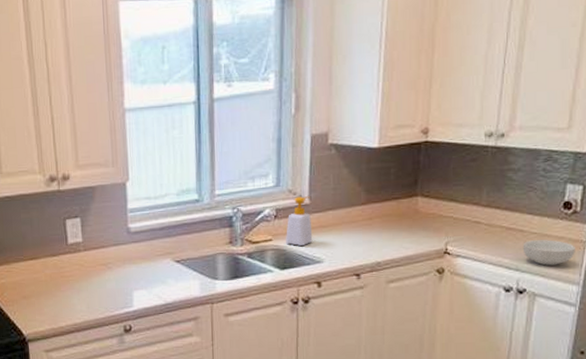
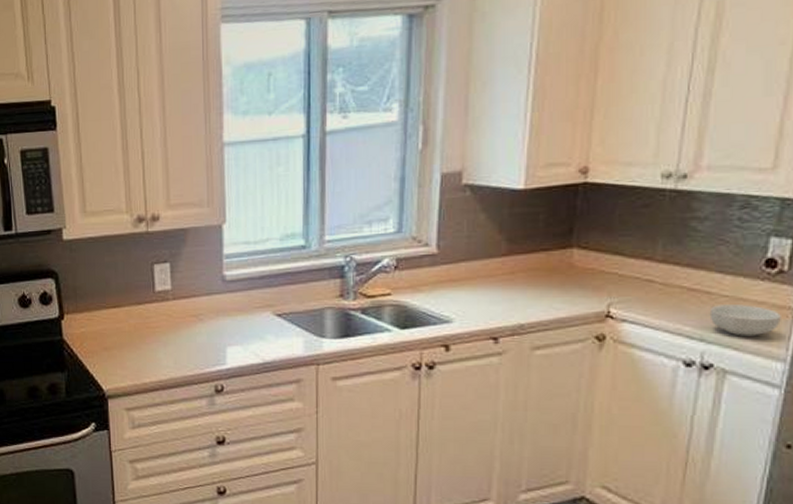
soap bottle: present [286,196,313,246] -> none [408,244,441,302]

